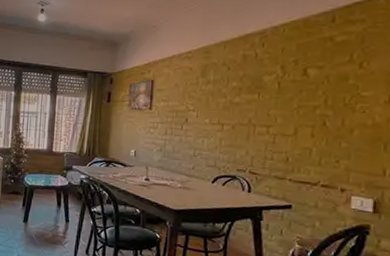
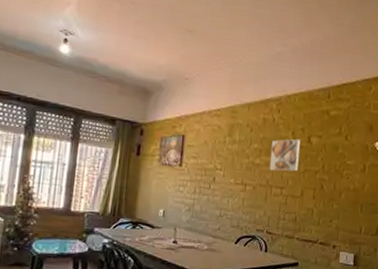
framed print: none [251,72,292,109] -> present [269,138,300,172]

